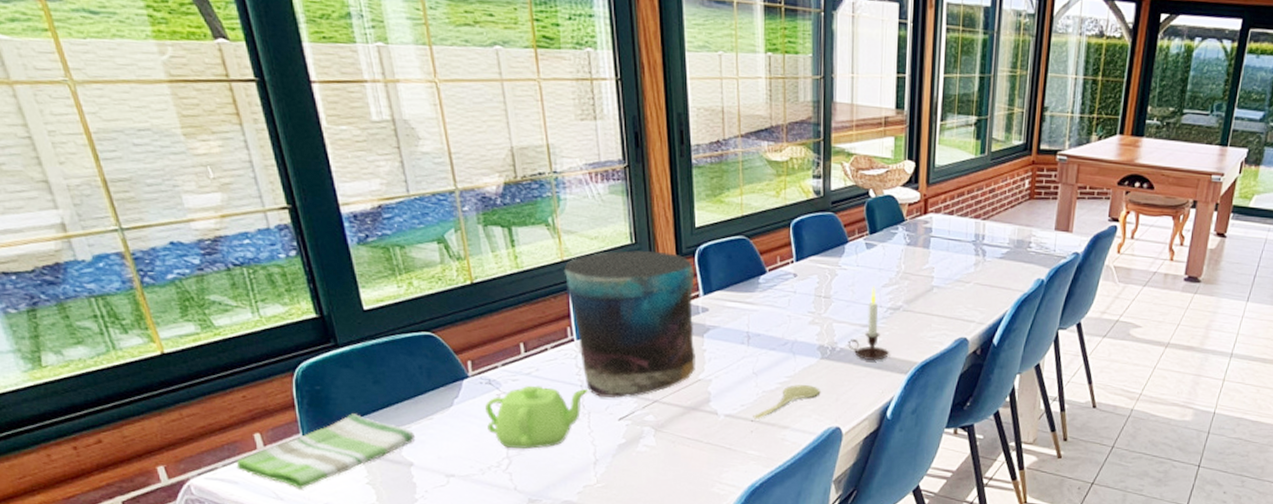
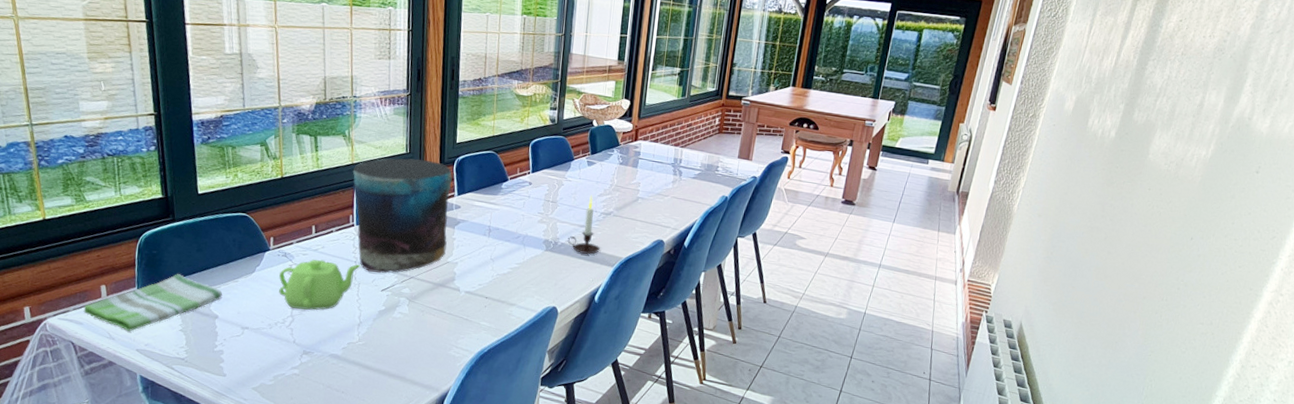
spoon: present [753,385,821,419] -> none [487,270,543,297]

